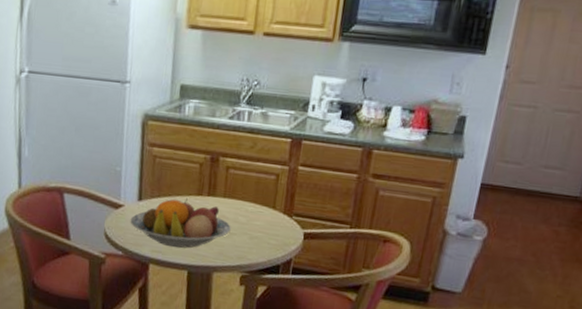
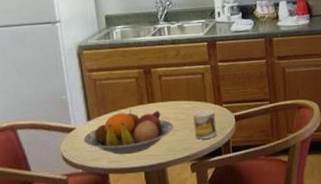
mug: none [252,217,281,253] -> present [193,109,217,139]

